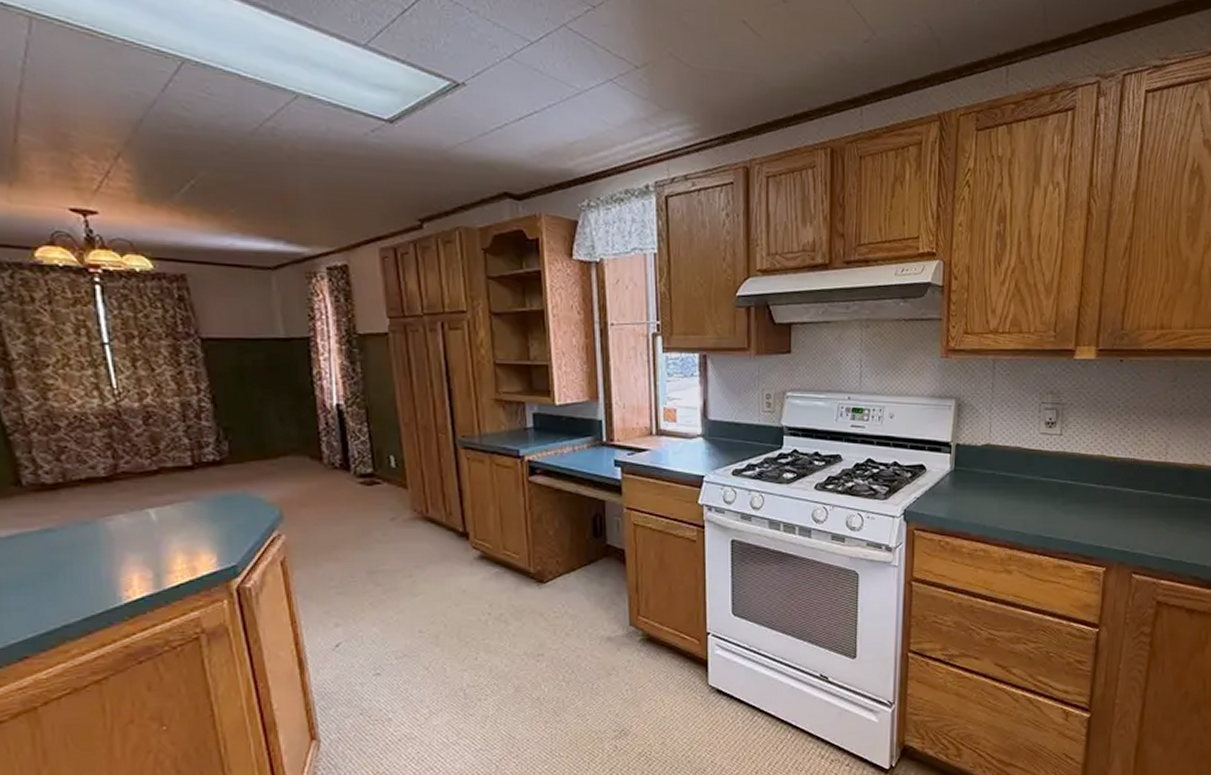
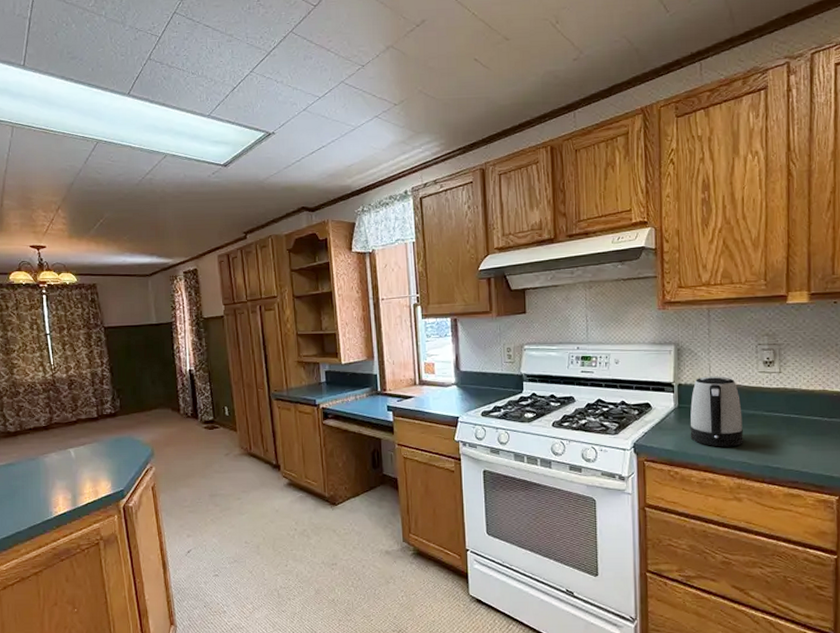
kettle: none [964,436,1020,515] -> present [690,376,743,447]

